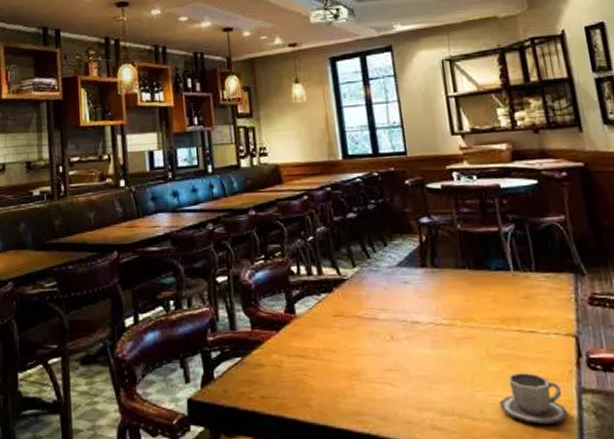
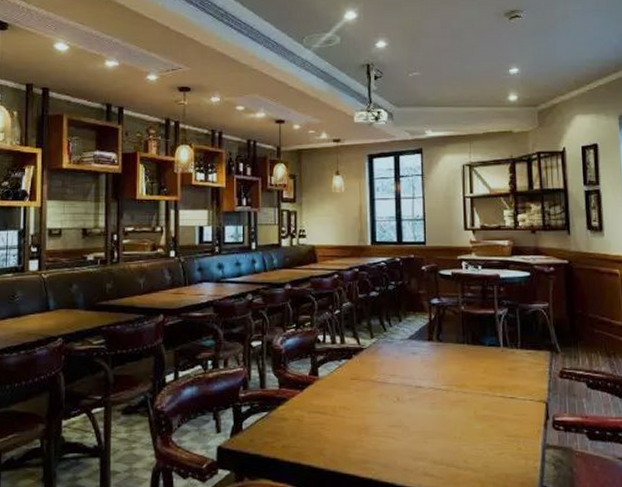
cup: present [499,373,569,425] -> none [480,431,534,473]

